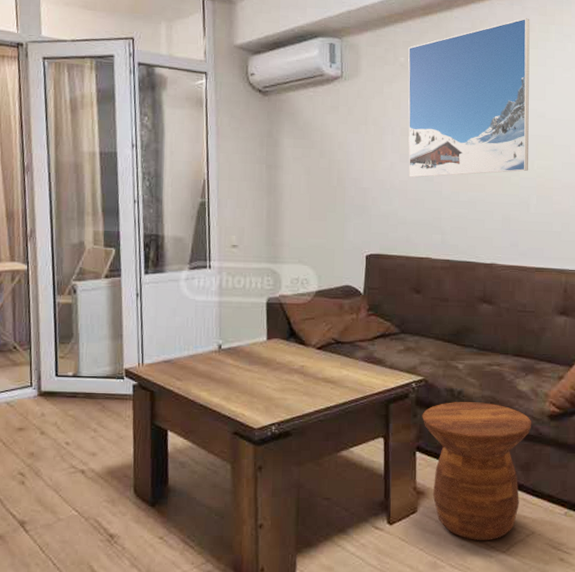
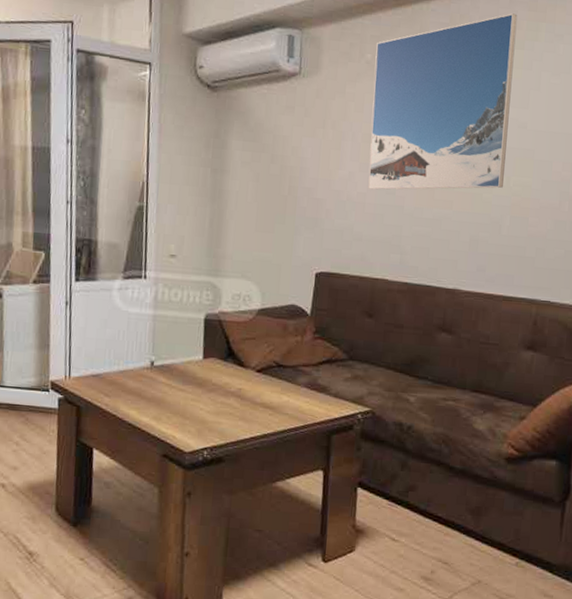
side table: present [422,402,532,541] -> none [366,437,487,587]

